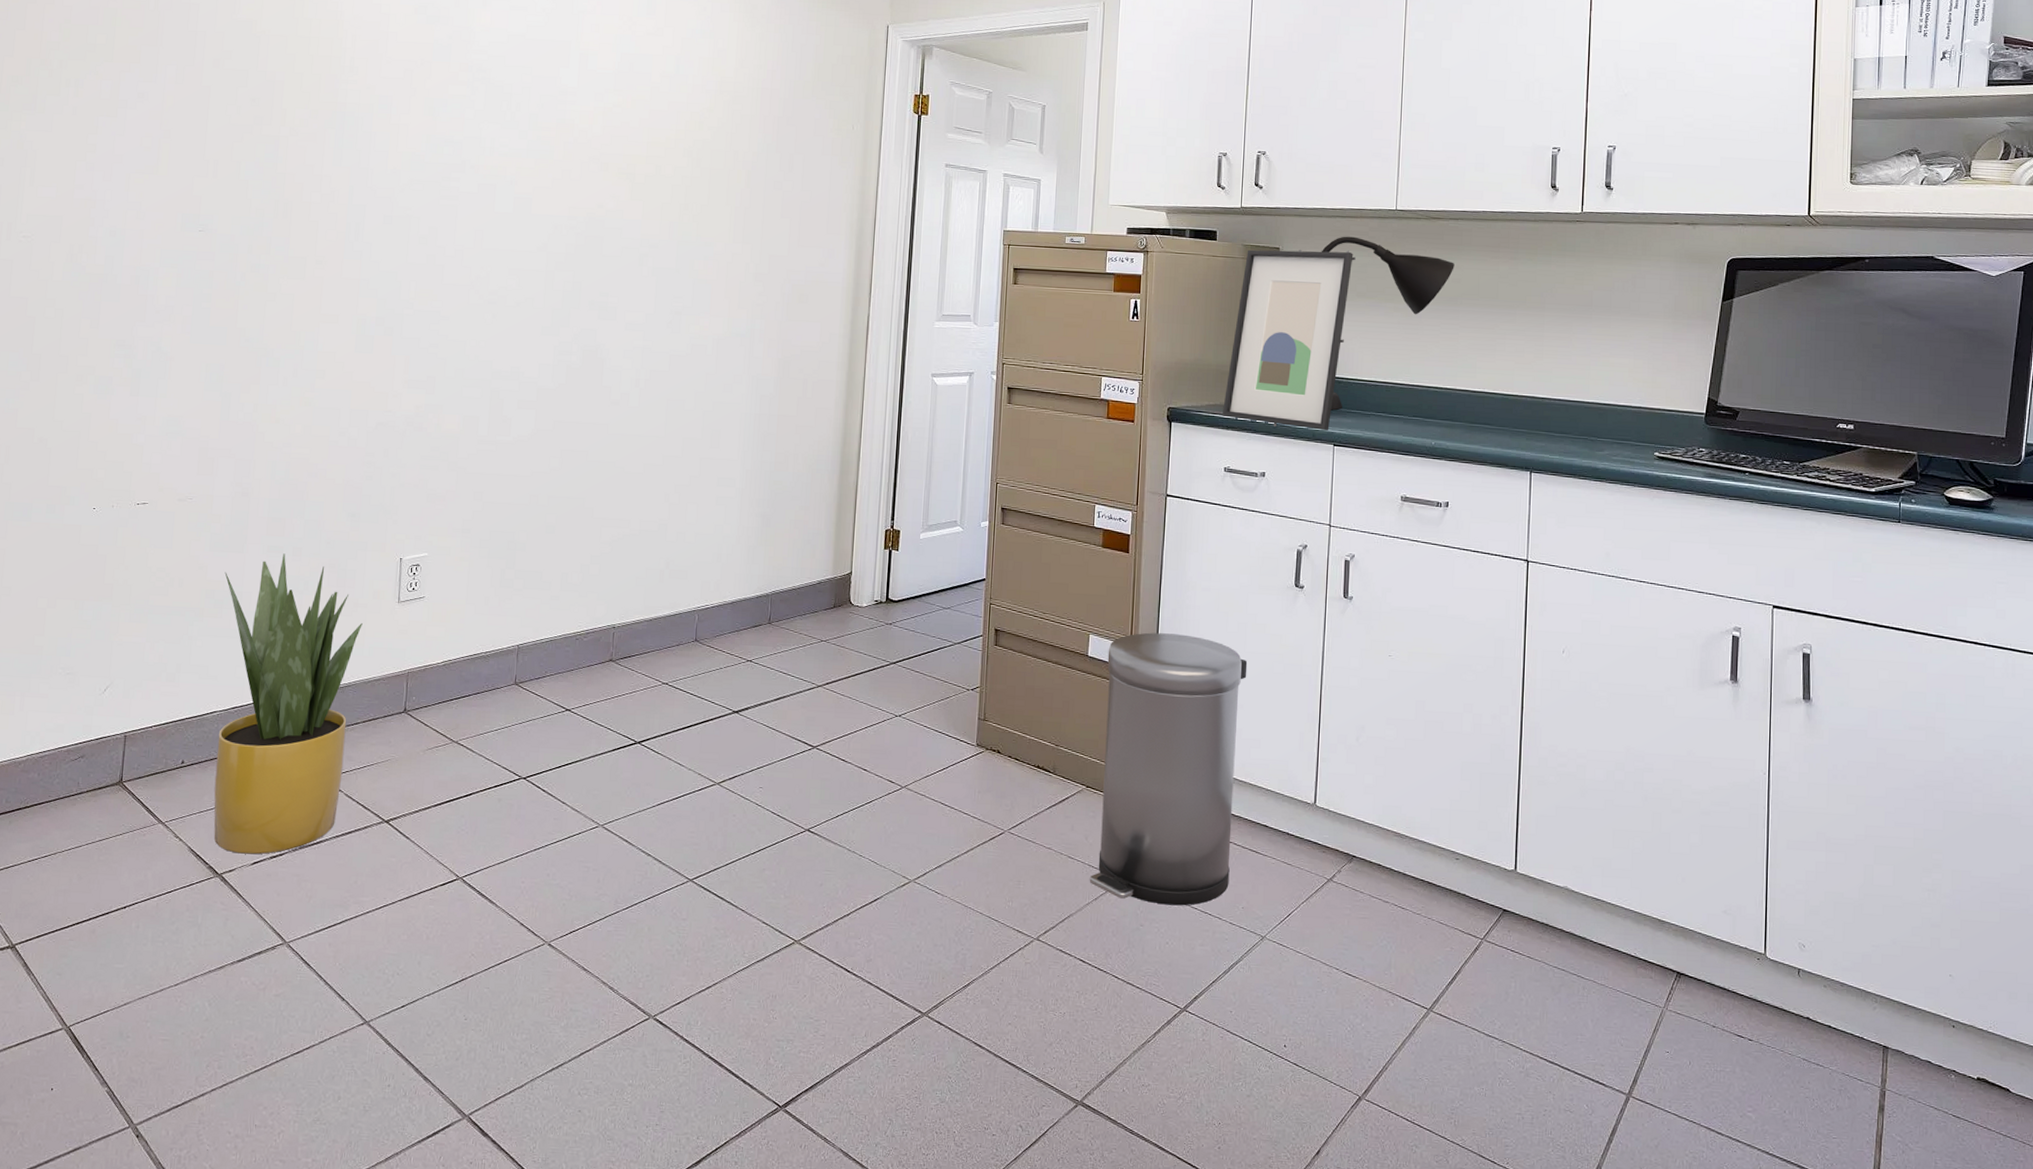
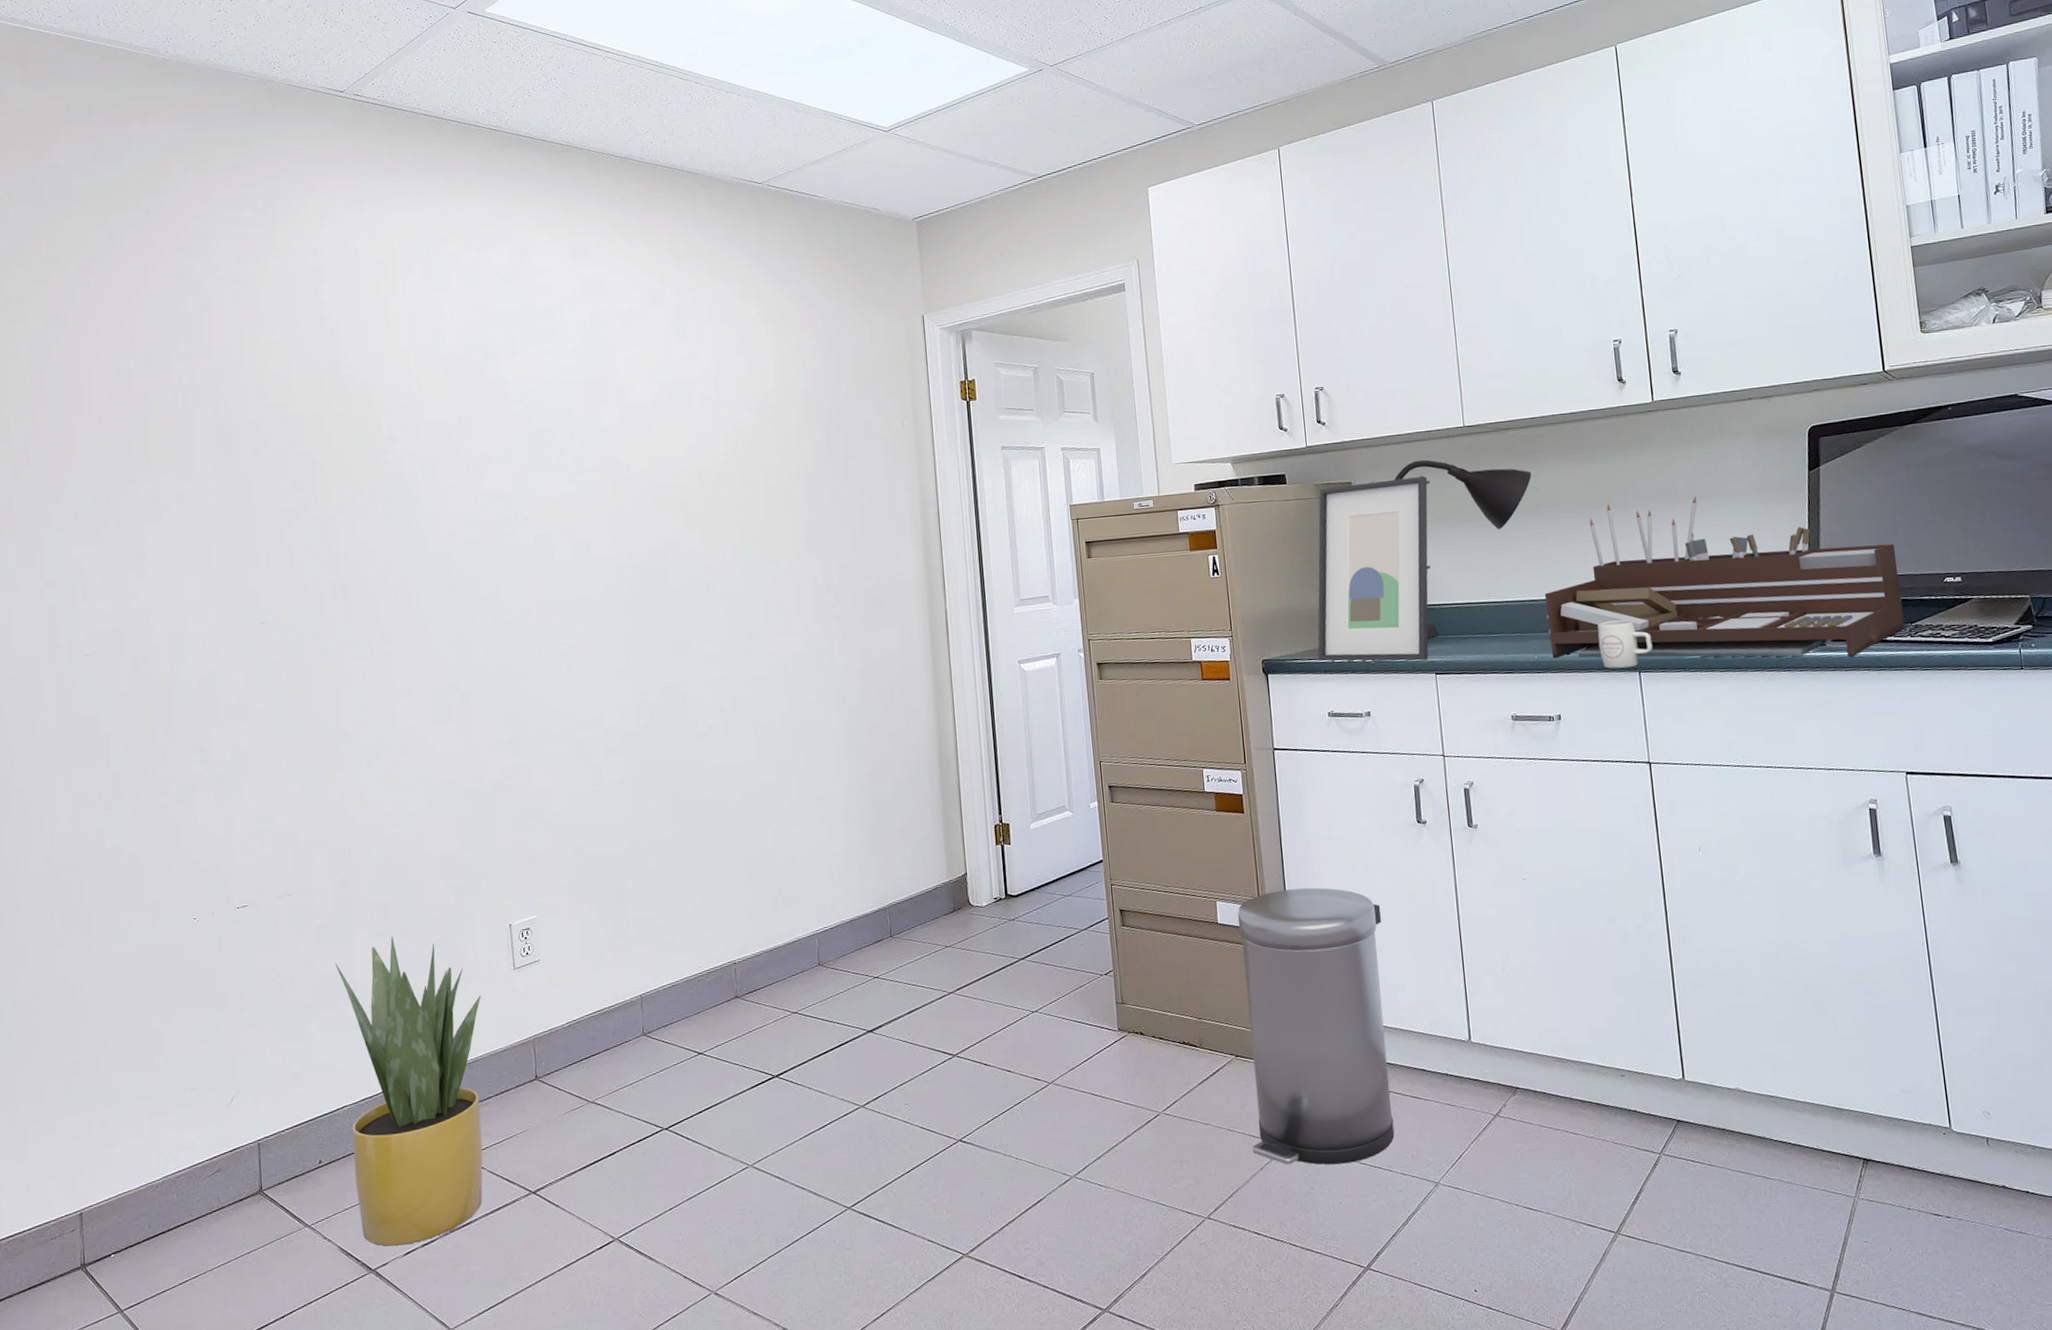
desk organizer: none [1448,304,1795,487] -> present [1544,495,1905,659]
mug: none [1495,418,1547,467] -> present [1597,619,1653,669]

